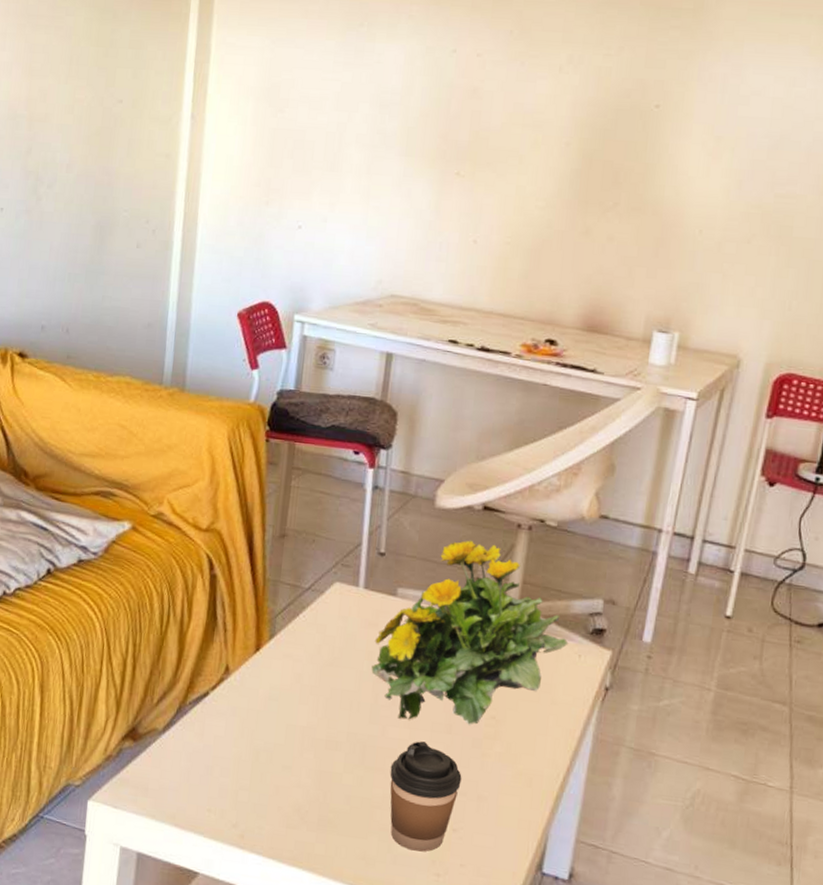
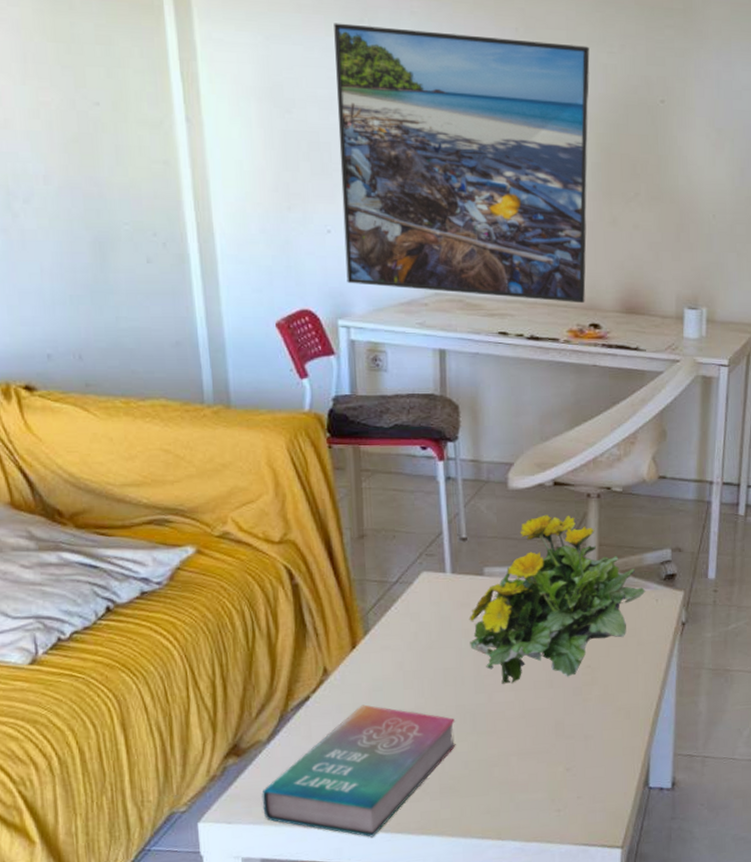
book: none [147,712,344,857] -> present [262,704,456,837]
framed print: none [309,27,585,317] -> present [334,23,590,304]
coffee cup: present [390,741,462,852] -> none [501,699,568,795]

